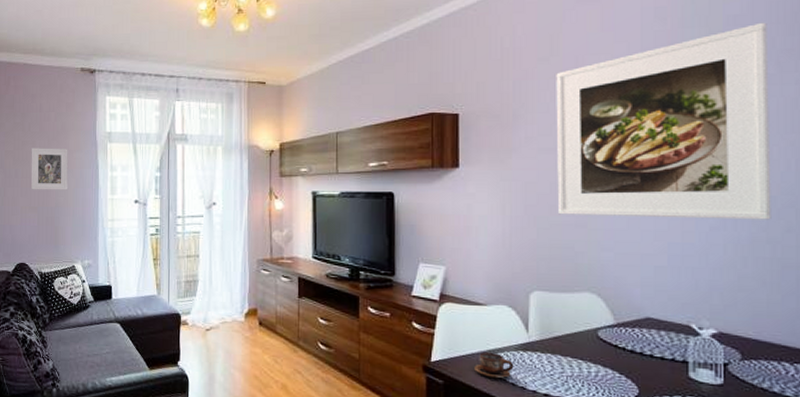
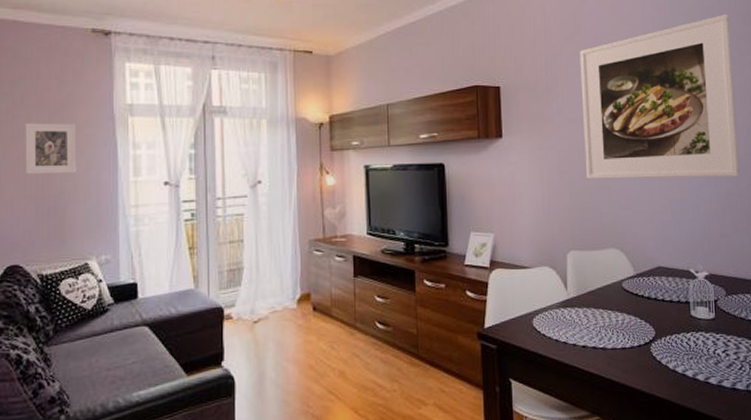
cup: present [474,352,514,379] -> none [523,313,557,338]

